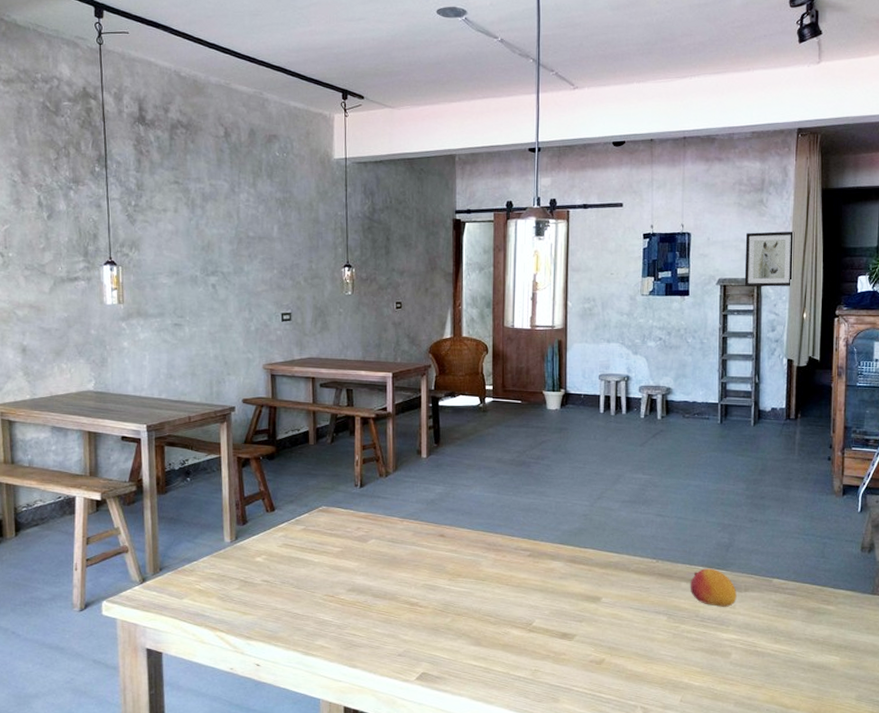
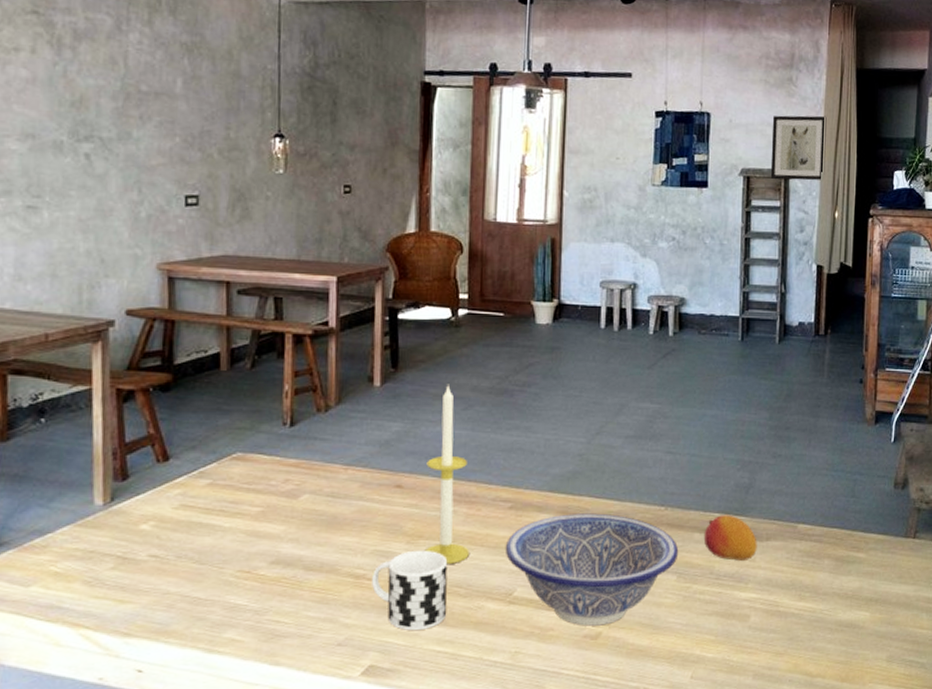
cup: none [423,585,481,649] -> present [372,550,448,631]
candle: none [462,456,497,598] -> present [424,384,469,564]
decorative bowl: none [525,562,669,654] -> present [505,513,679,626]

